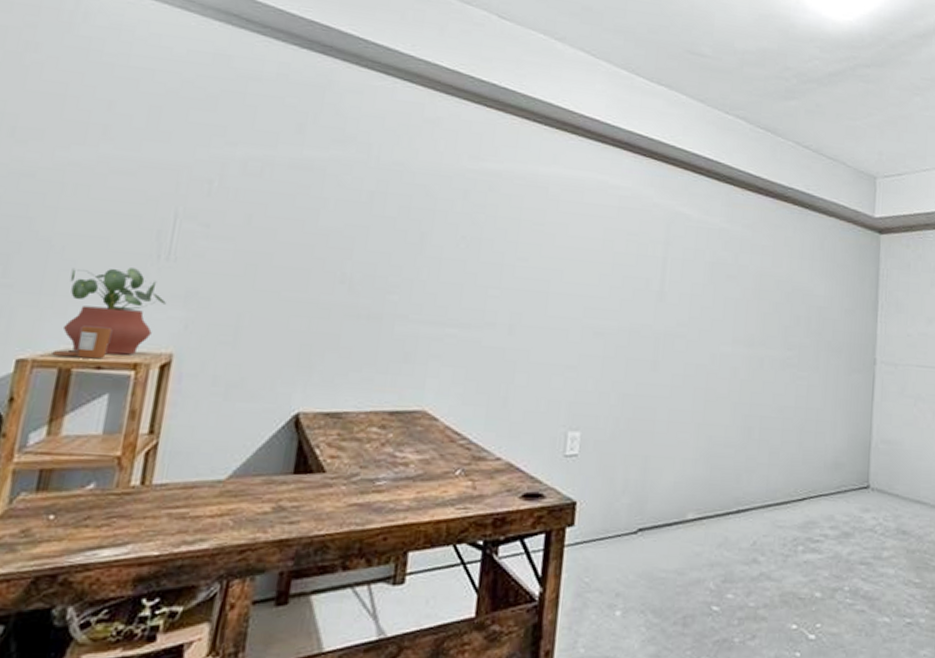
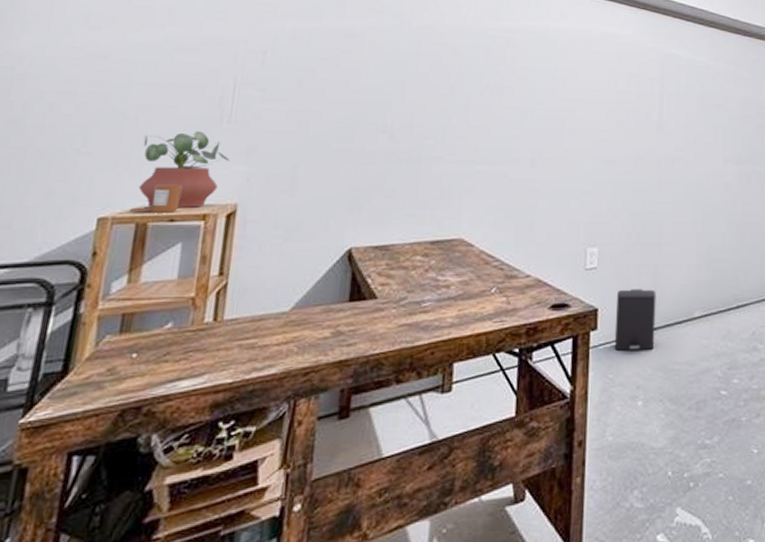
pedal bin: none [592,481,645,555] -> present [614,289,656,351]

